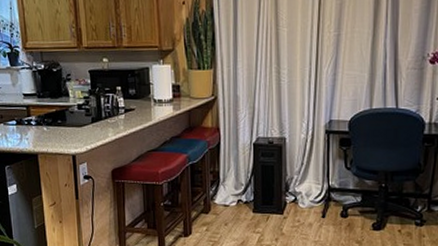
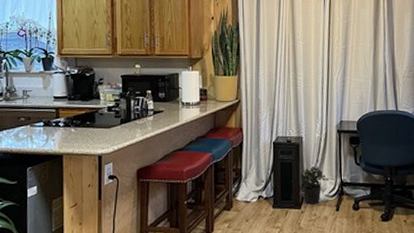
potted plant: none [281,170,314,210] -> present [299,166,329,205]

